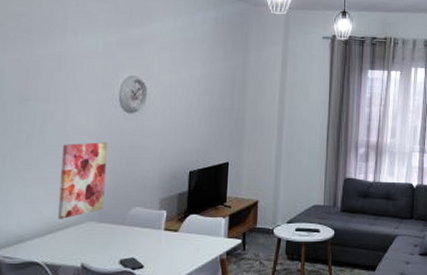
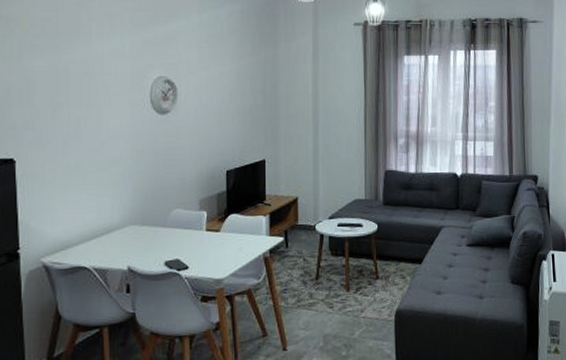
wall art: present [58,142,108,219] -> none [99,145,144,224]

